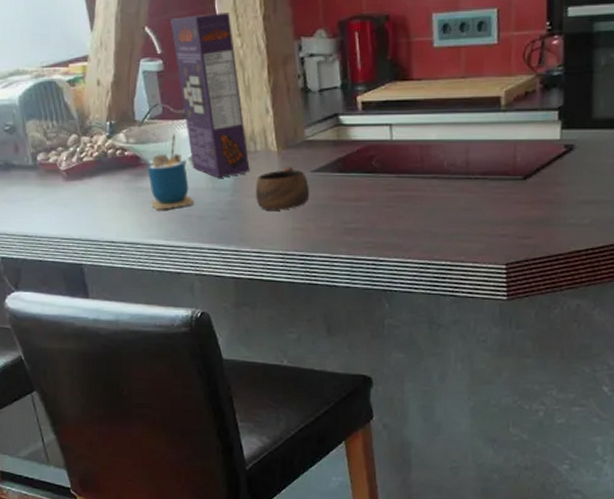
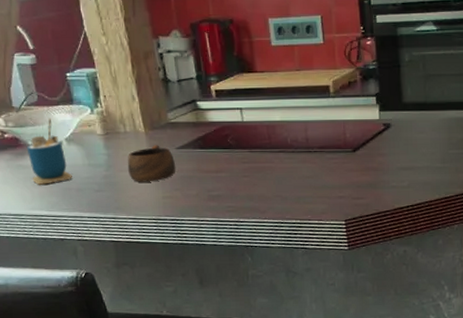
cereal box: present [171,13,250,178] -> none [40,15,122,156]

